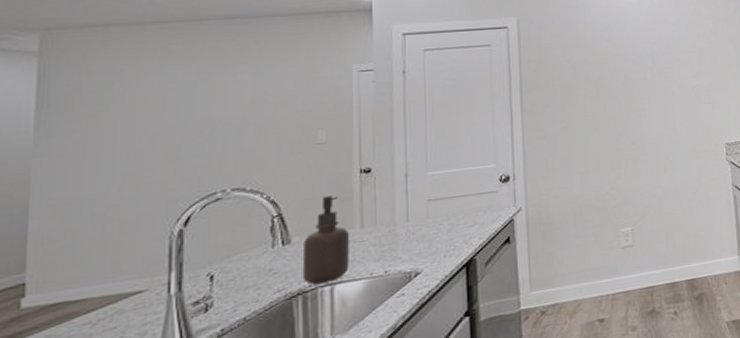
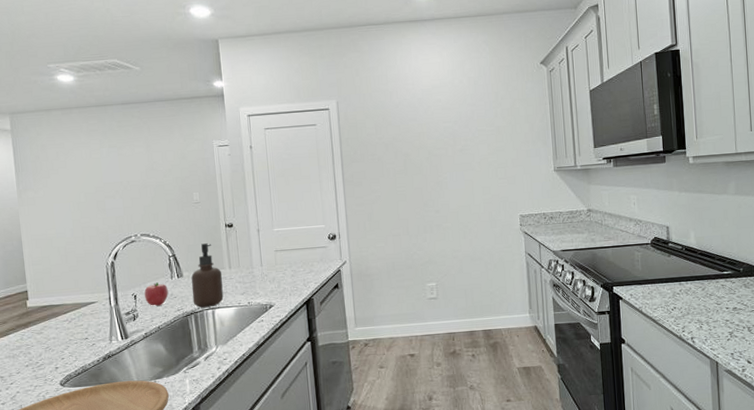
fruit: none [227,254,265,289] -> present [144,282,168,306]

